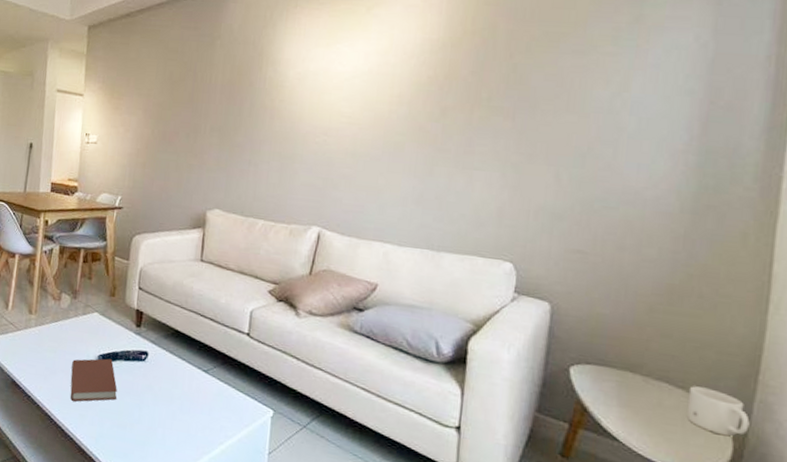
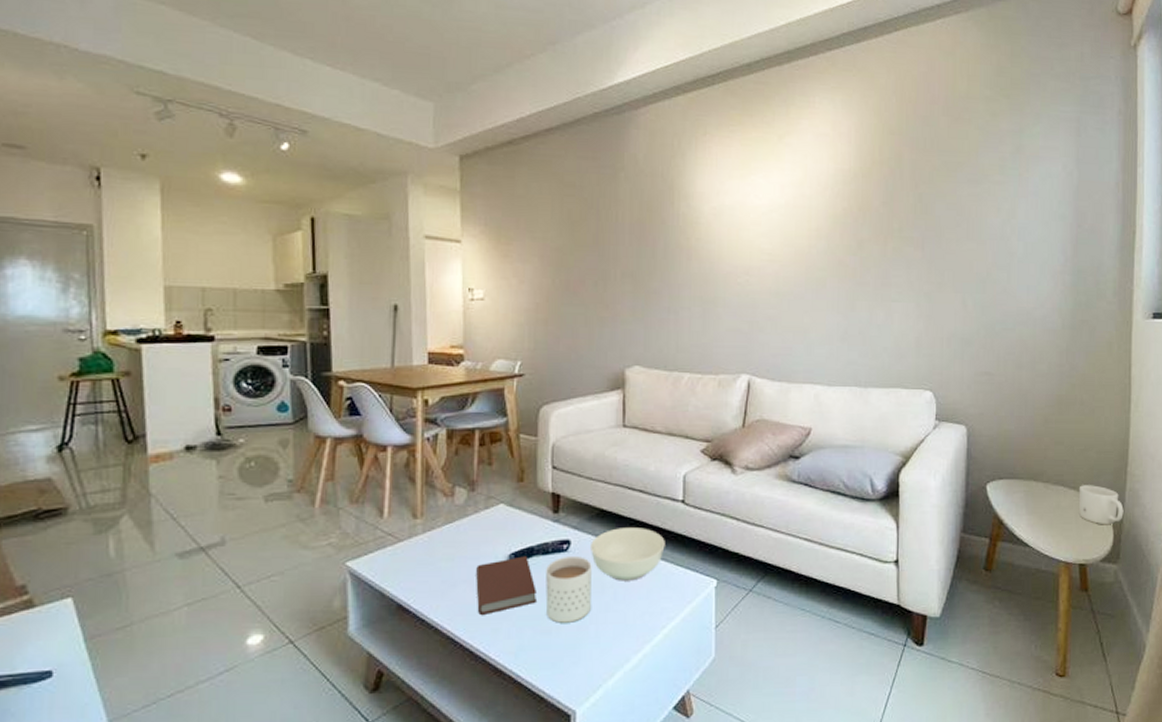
mug: none [123,365,164,423] -> present [545,555,592,623]
bowl: none [164,348,229,397] -> present [591,528,665,581]

